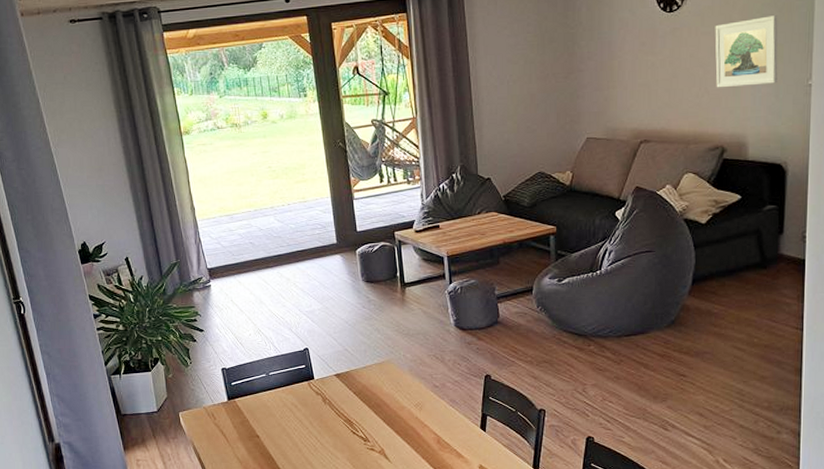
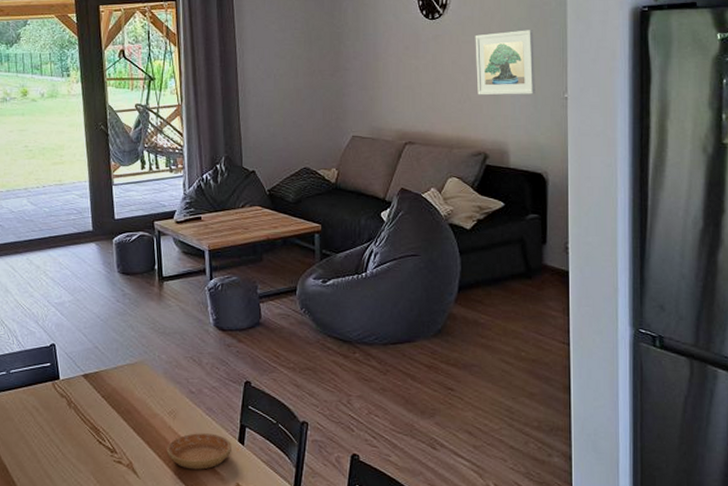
saucer: none [414,422,474,454] -> present [166,433,231,470]

